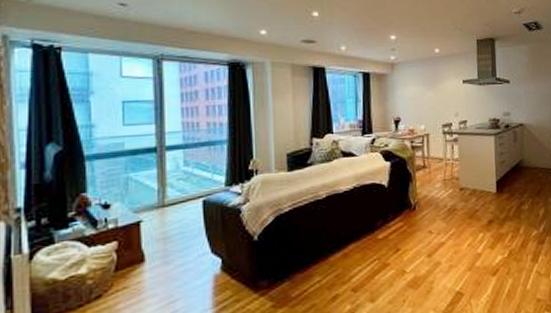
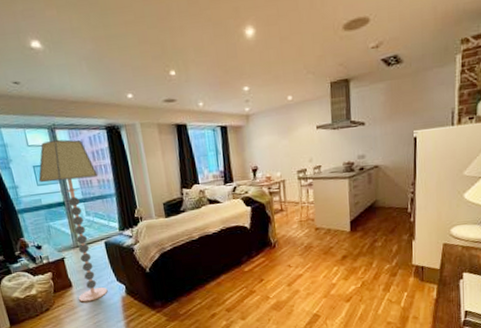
floor lamp: none [126,72,208,284] -> present [38,139,108,302]

